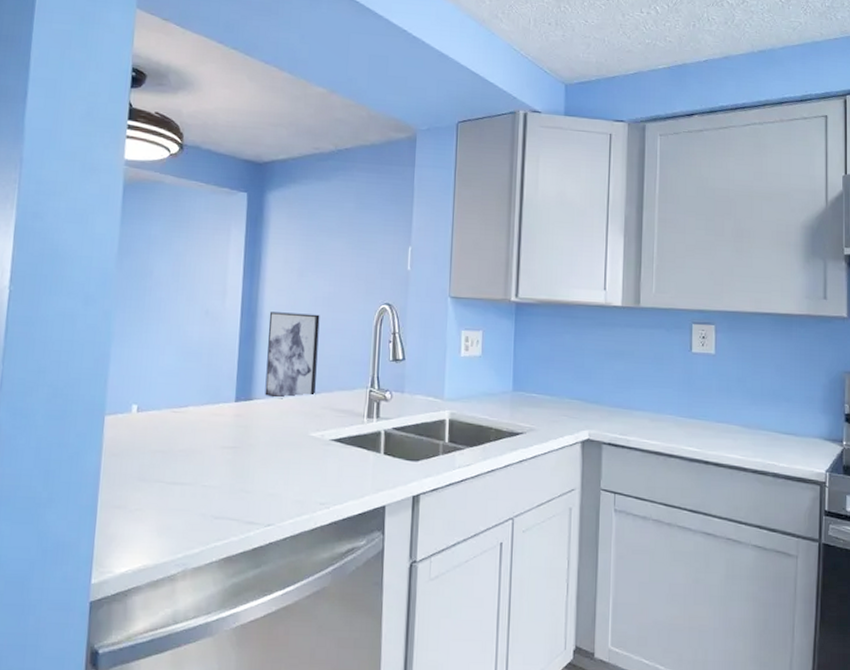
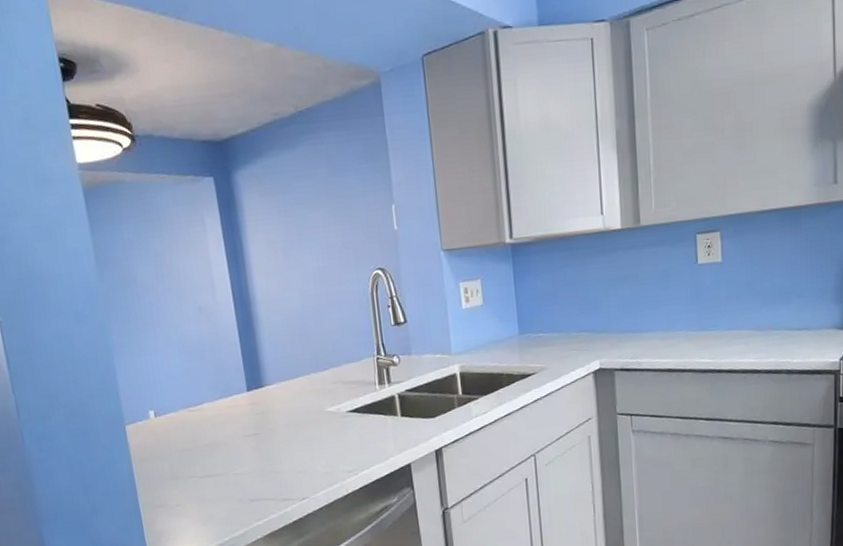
wall art: present [265,312,320,399] -> none [262,291,325,382]

